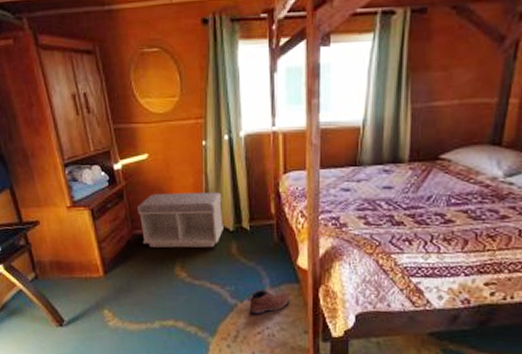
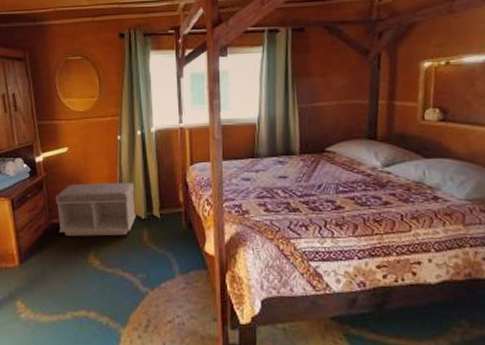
shoe: present [248,290,290,315] -> none [158,277,199,303]

